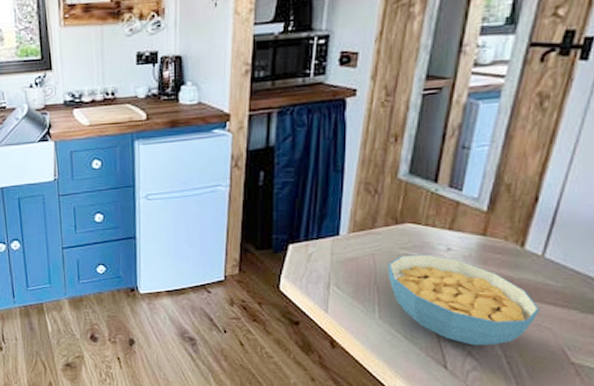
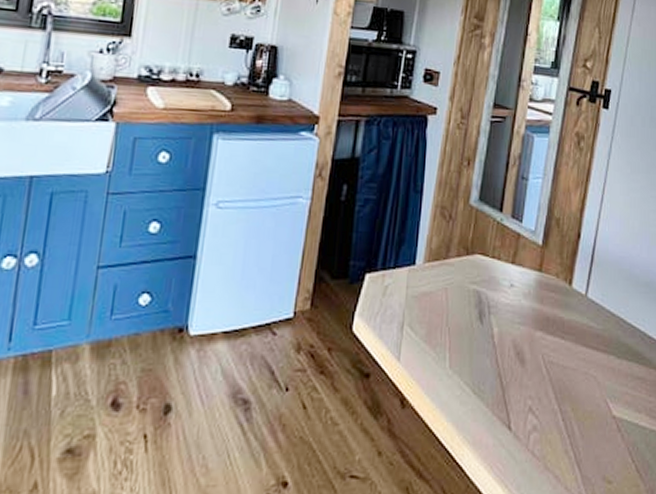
cereal bowl: present [387,254,539,346] -> none [458,290,586,400]

